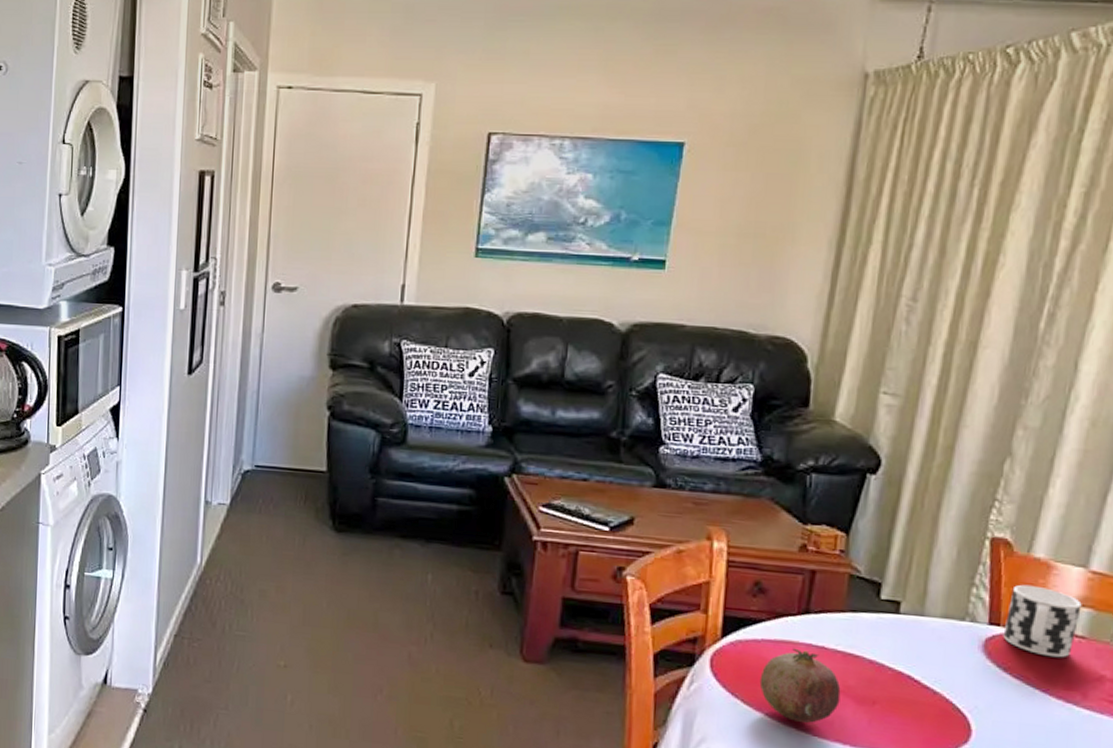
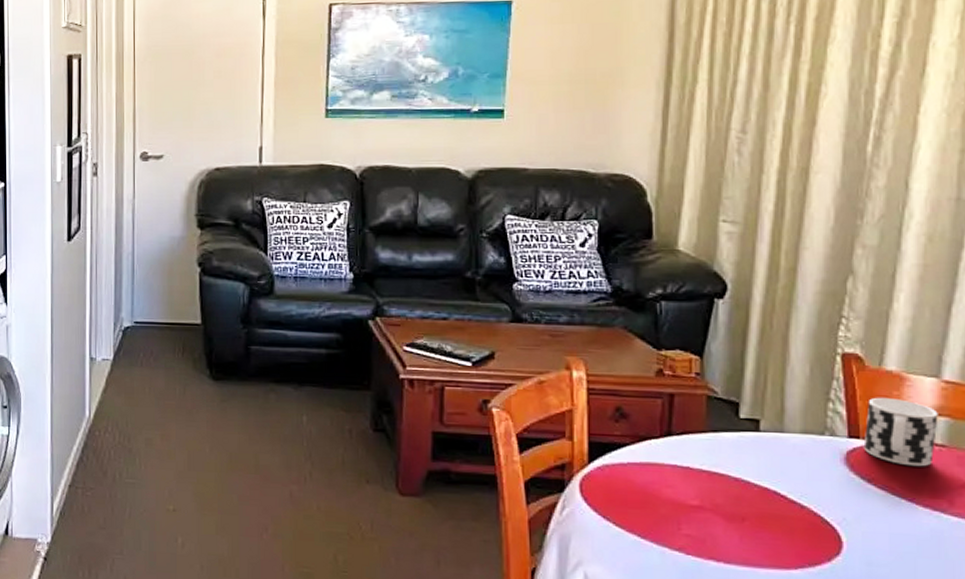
fruit: present [759,648,841,723] -> none [629,469,710,542]

